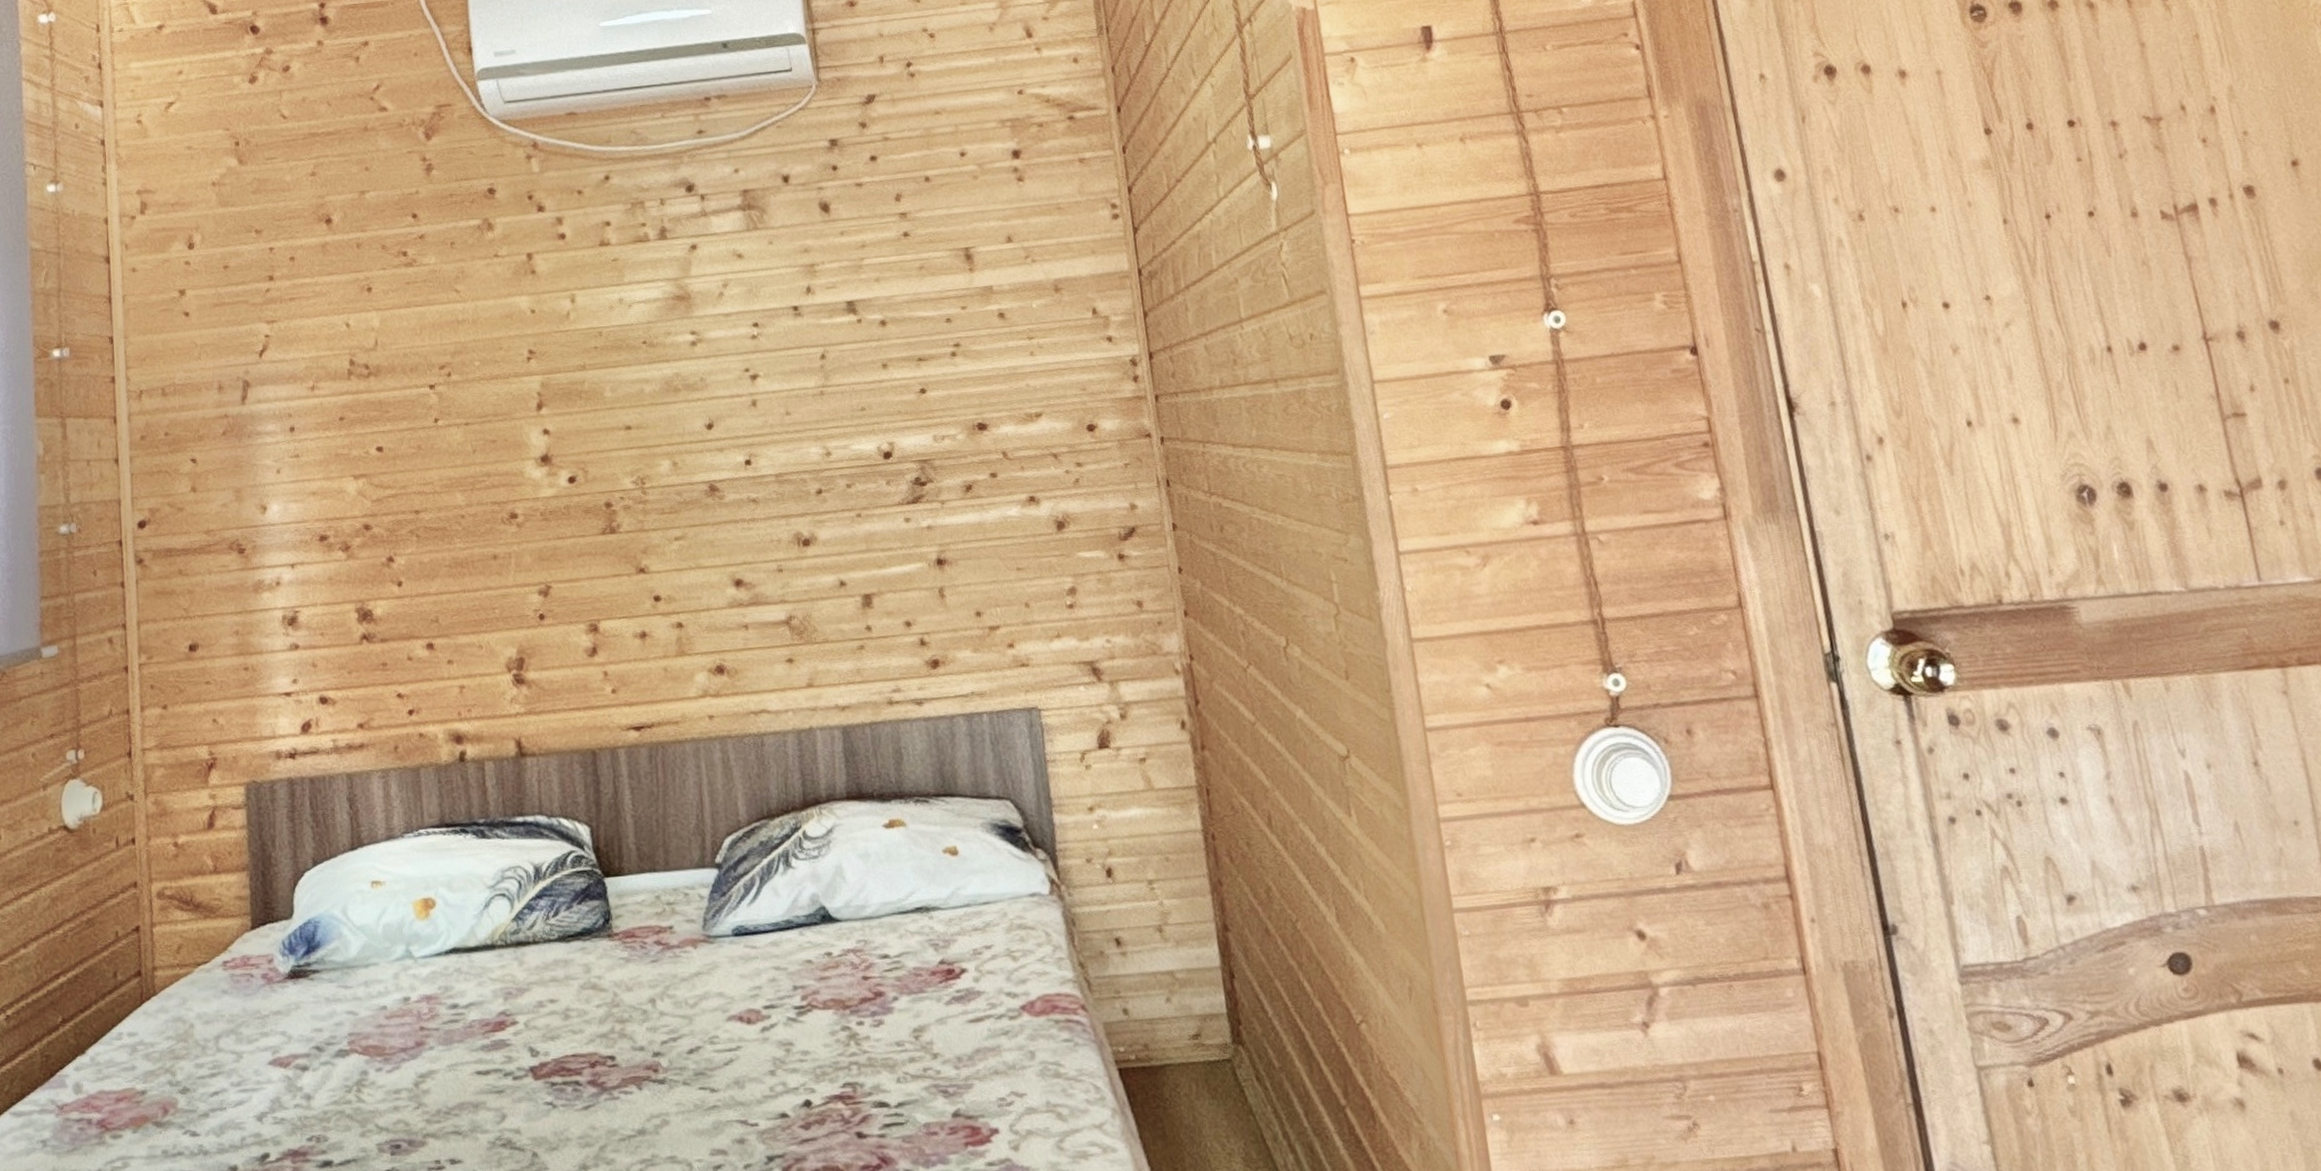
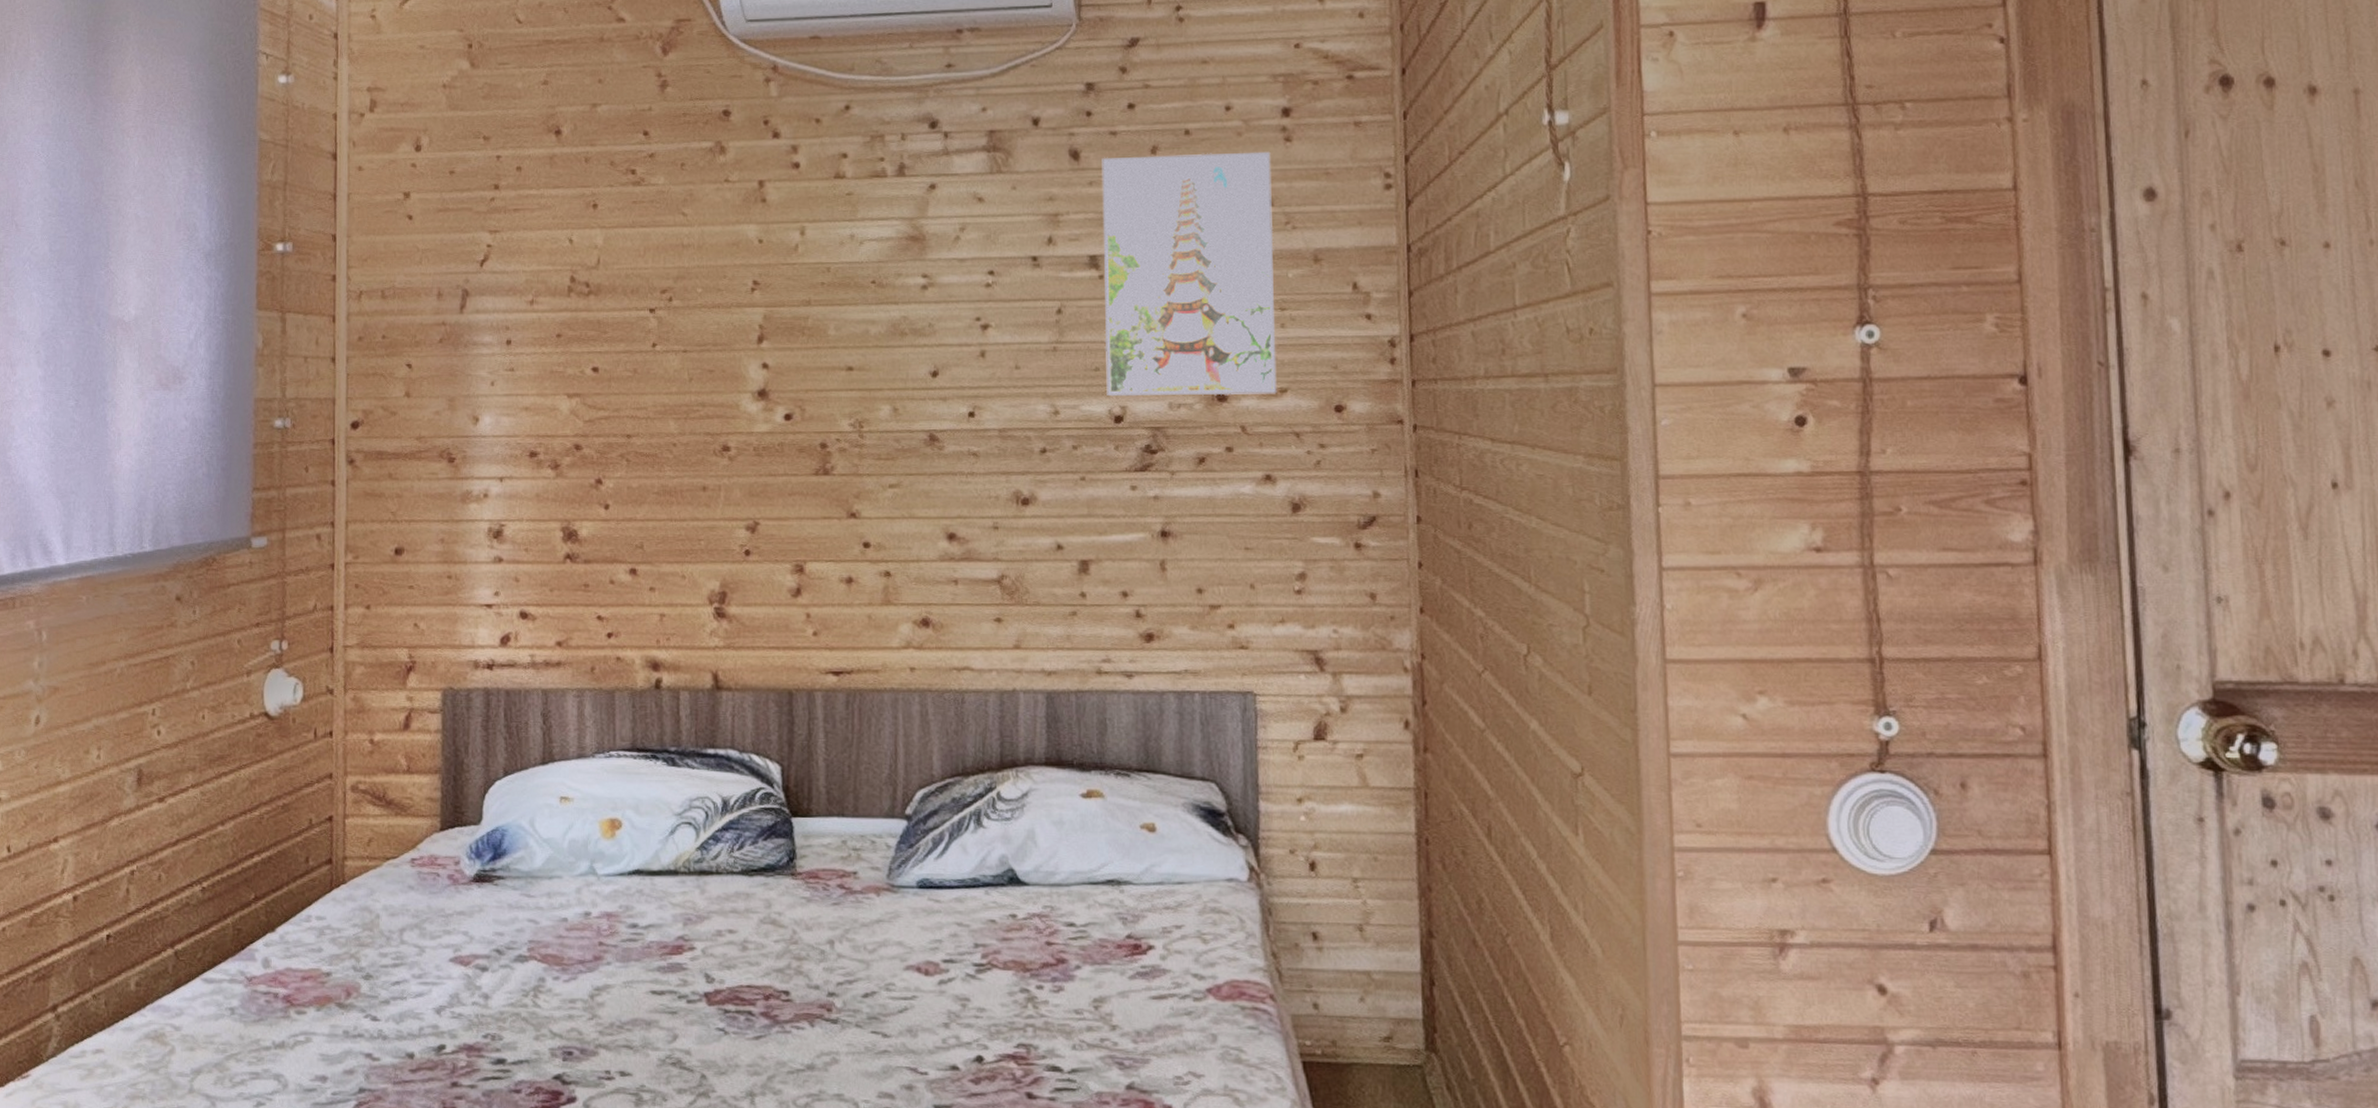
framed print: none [850,191,1033,434] -> present [1102,151,1277,397]

